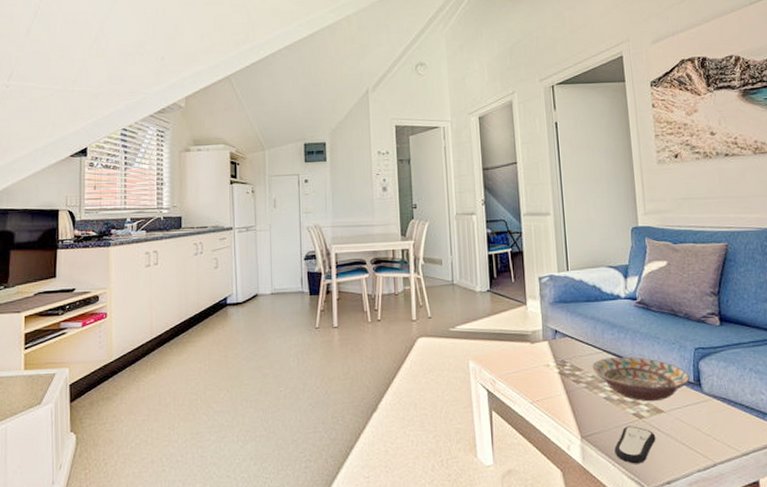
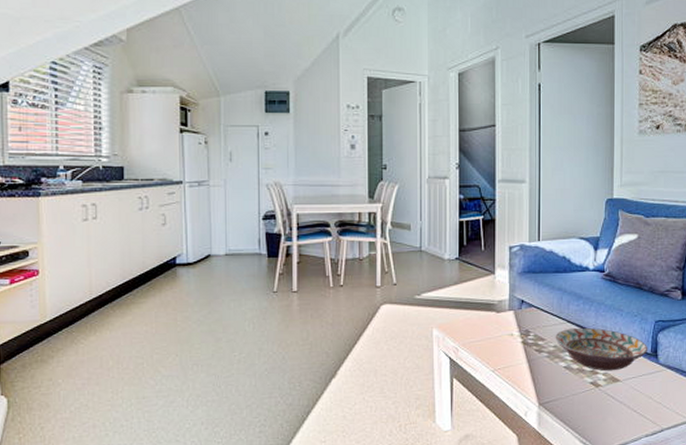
remote control: present [614,426,656,464] -> none [570,394,610,429]

